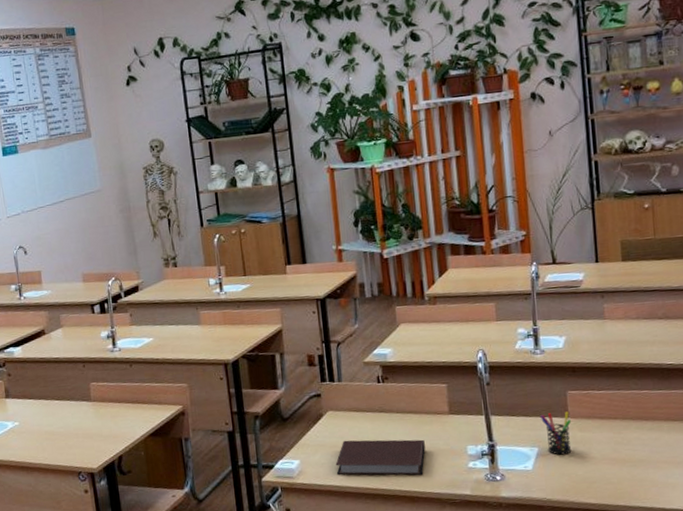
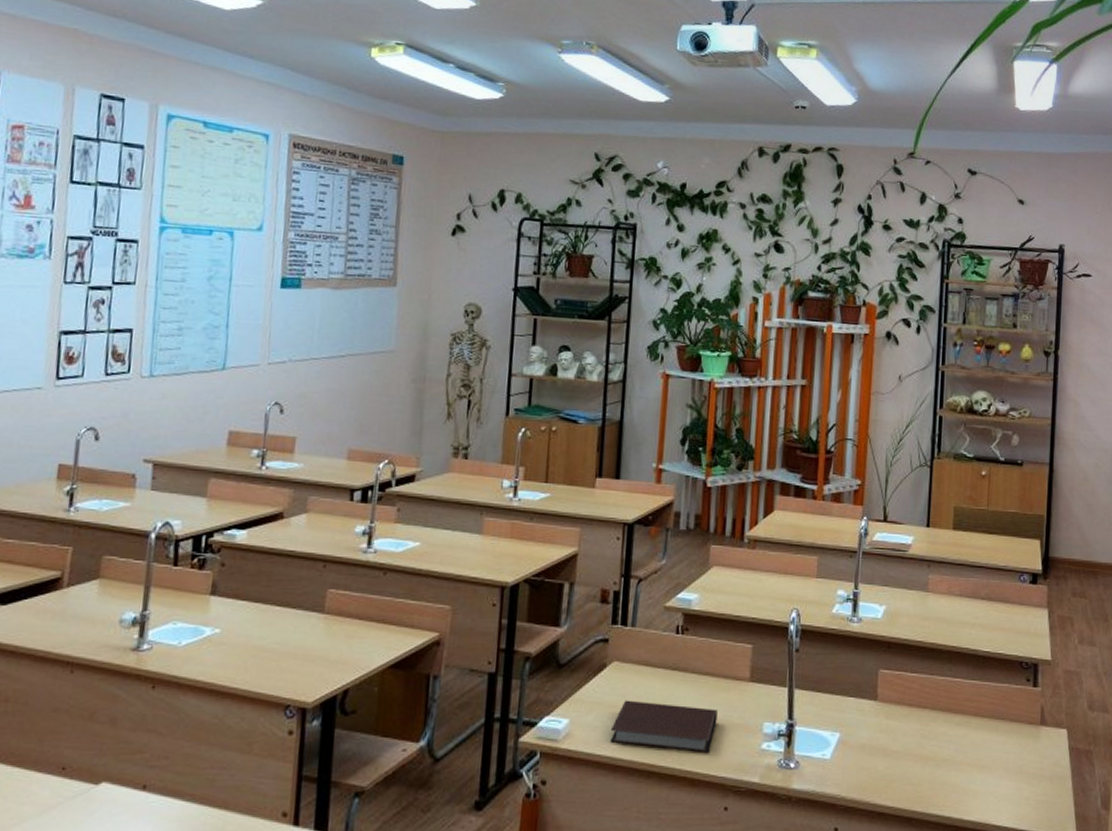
pen holder: present [539,411,572,455] -> none [846,693,878,745]

